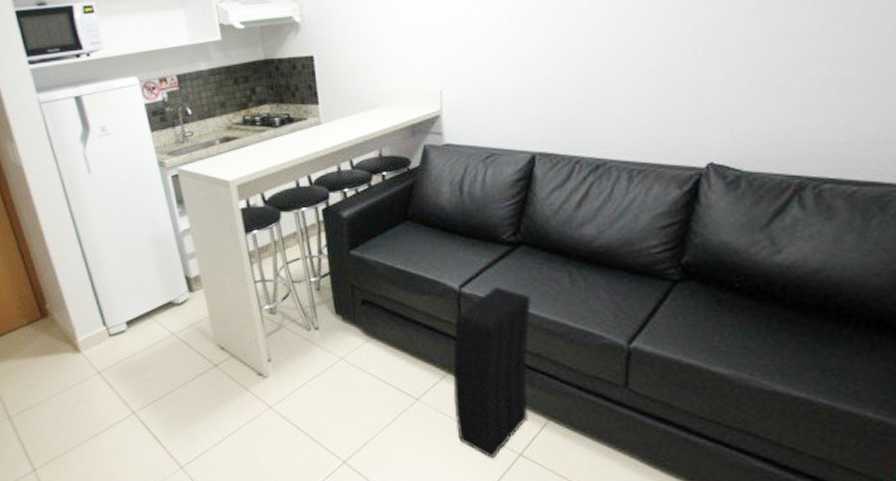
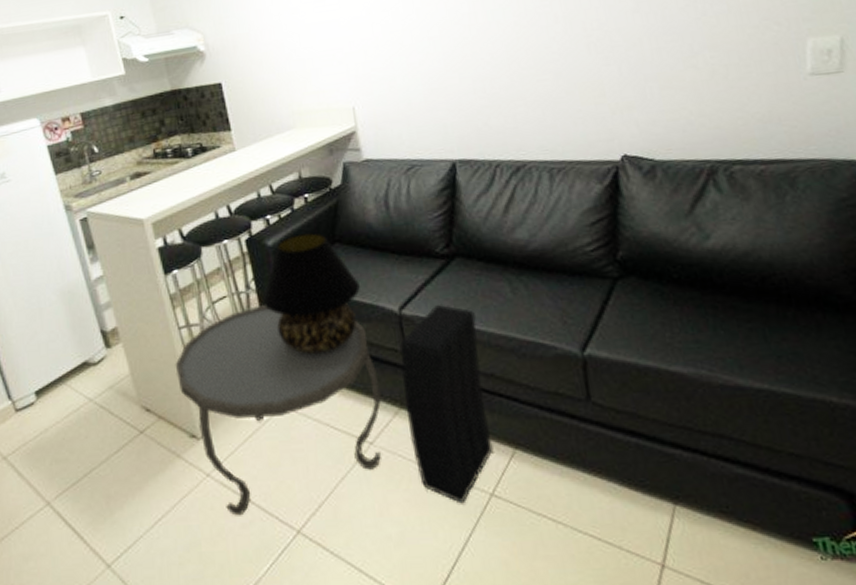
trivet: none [249,270,432,443] -> present [175,305,382,516]
table lamp: none [333,209,425,318] -> present [262,232,360,354]

